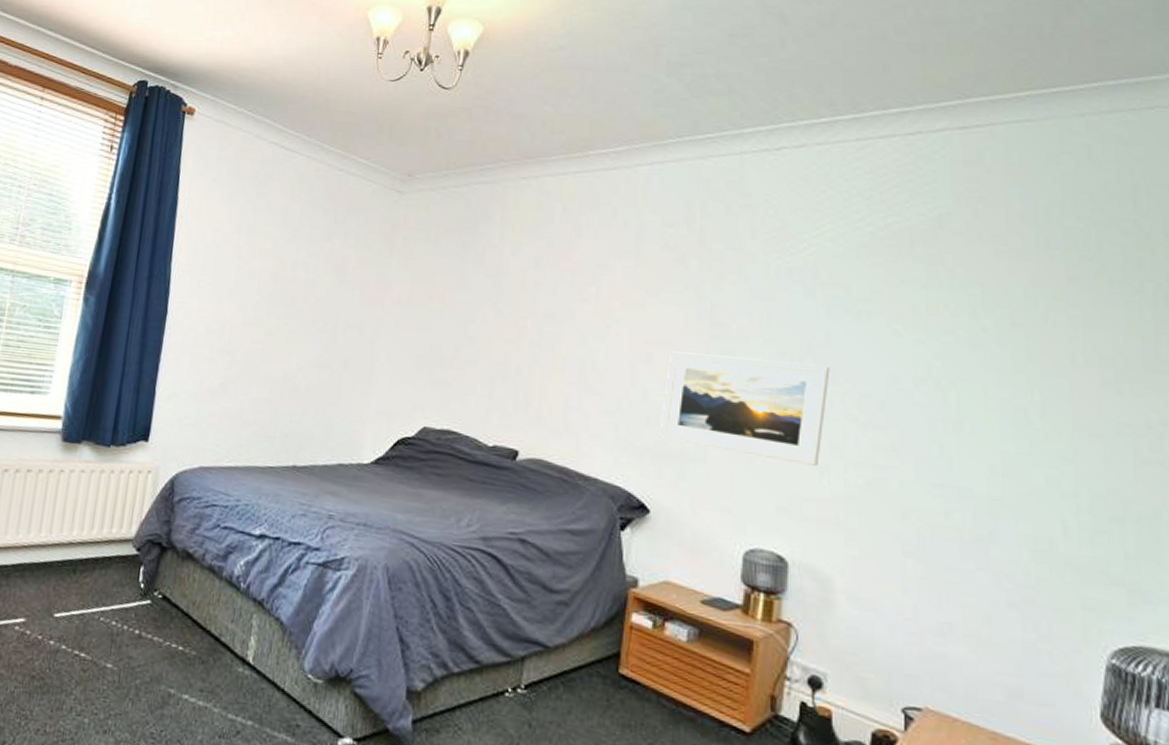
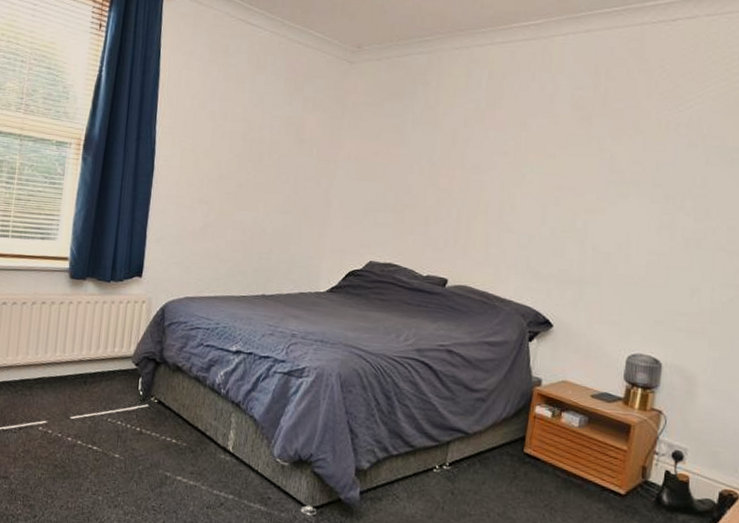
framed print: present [659,351,830,466] -> none [563,195,706,287]

